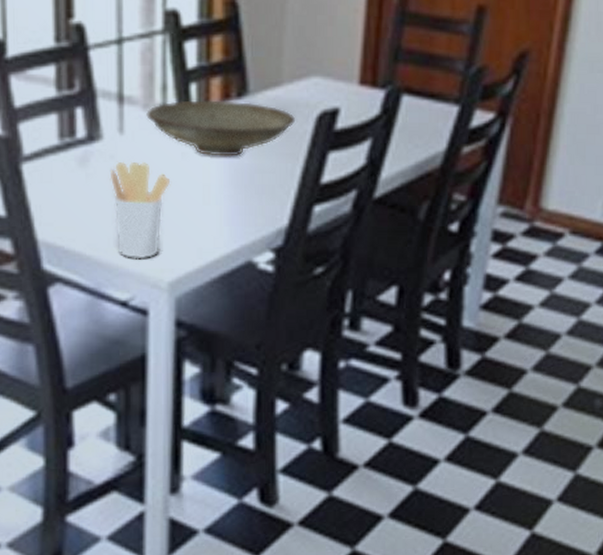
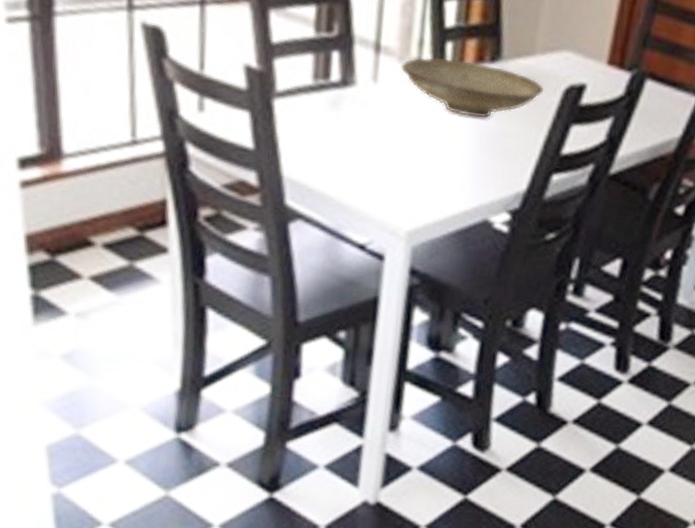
utensil holder: present [109,161,171,260] -> none [359,108,419,207]

